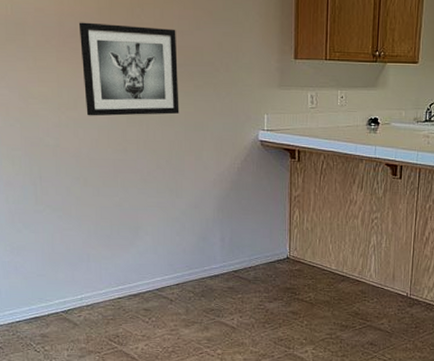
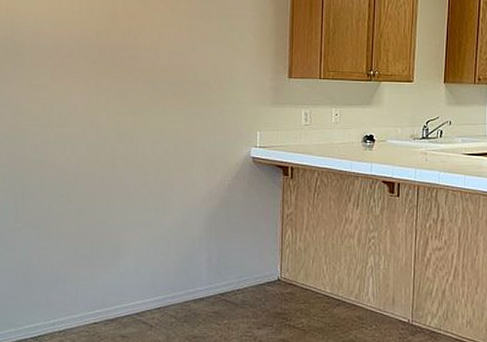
wall art: present [78,22,179,116] -> none [76,43,172,133]

